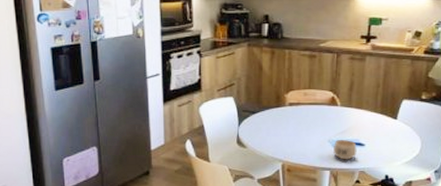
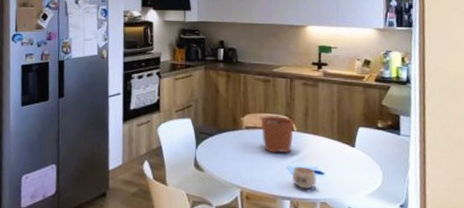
plant pot: none [304,82,339,128] -> present [260,106,295,154]

